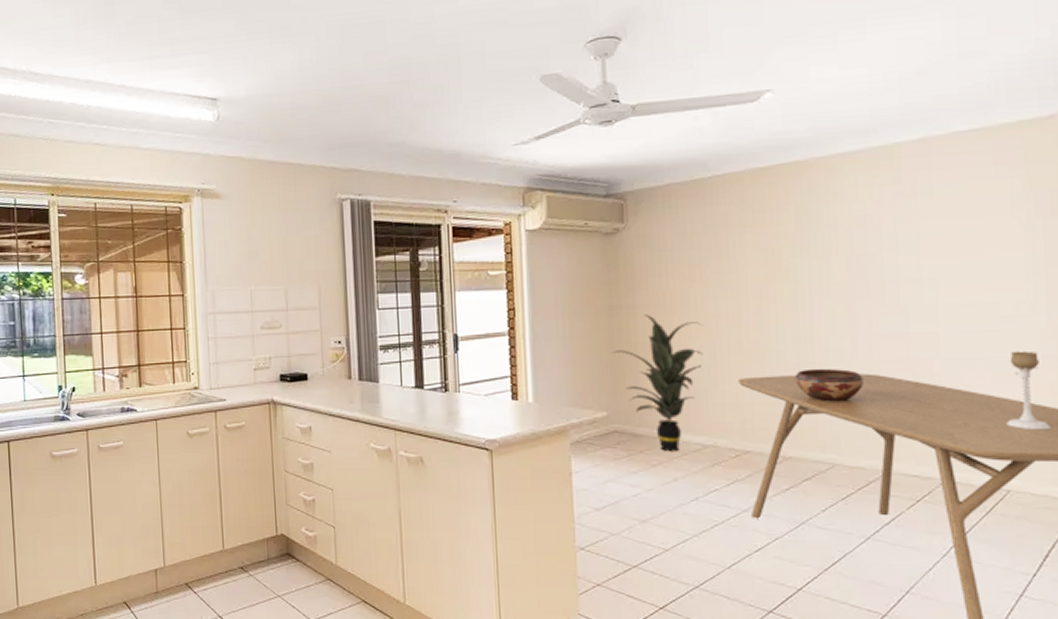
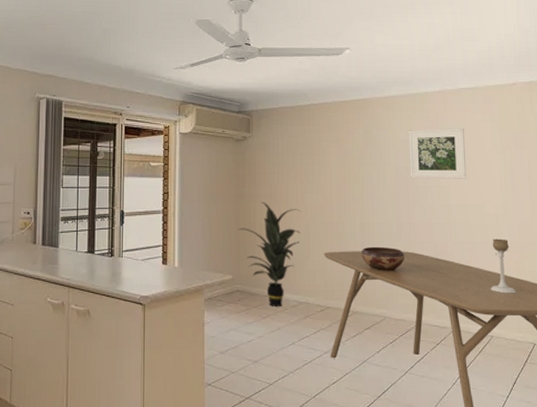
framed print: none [868,192,967,270] -> present [408,128,467,179]

